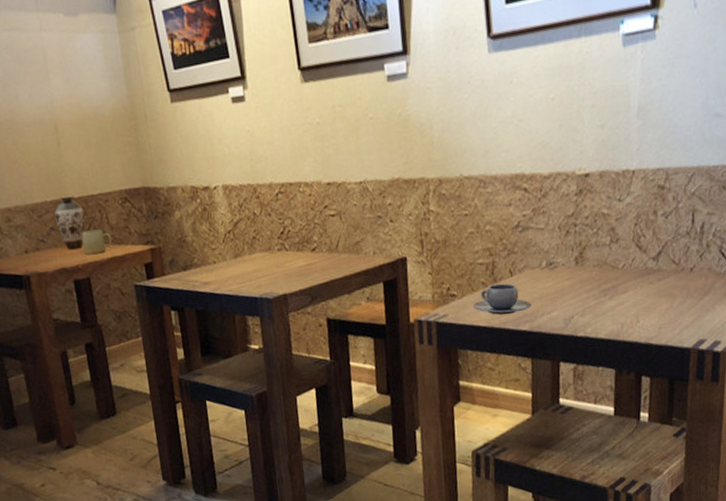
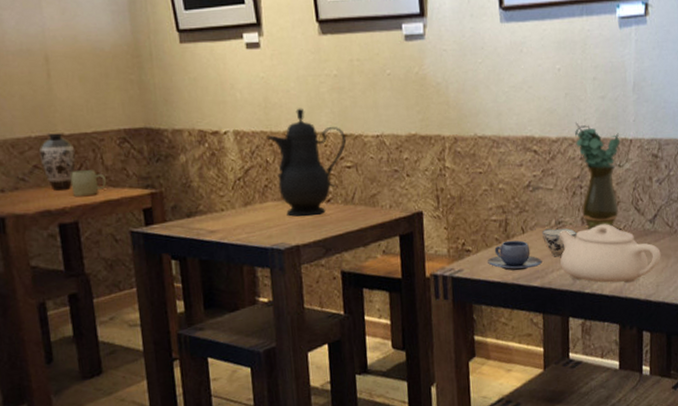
coffeepot: none [253,158,329,267] -> present [267,108,346,217]
teacup: none [532,269,571,300] -> present [542,228,578,257]
teapot: none [549,263,665,326] -> present [558,224,661,283]
vase: none [570,155,621,271] -> present [575,122,620,230]

